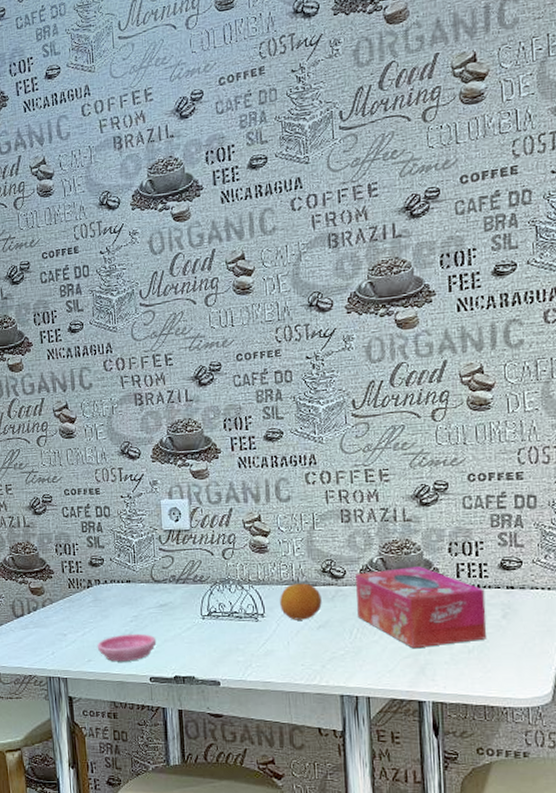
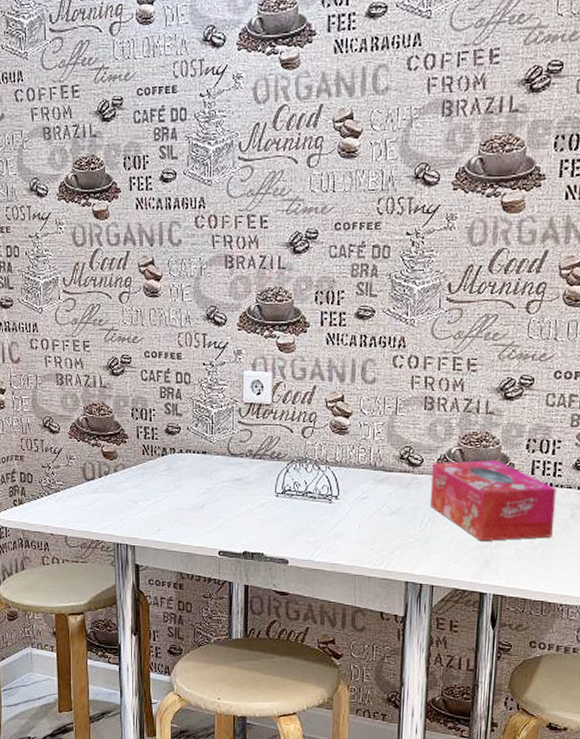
saucer: present [97,633,157,662] -> none [167,506,228,534]
fruit: present [280,583,322,620] -> none [355,468,397,505]

